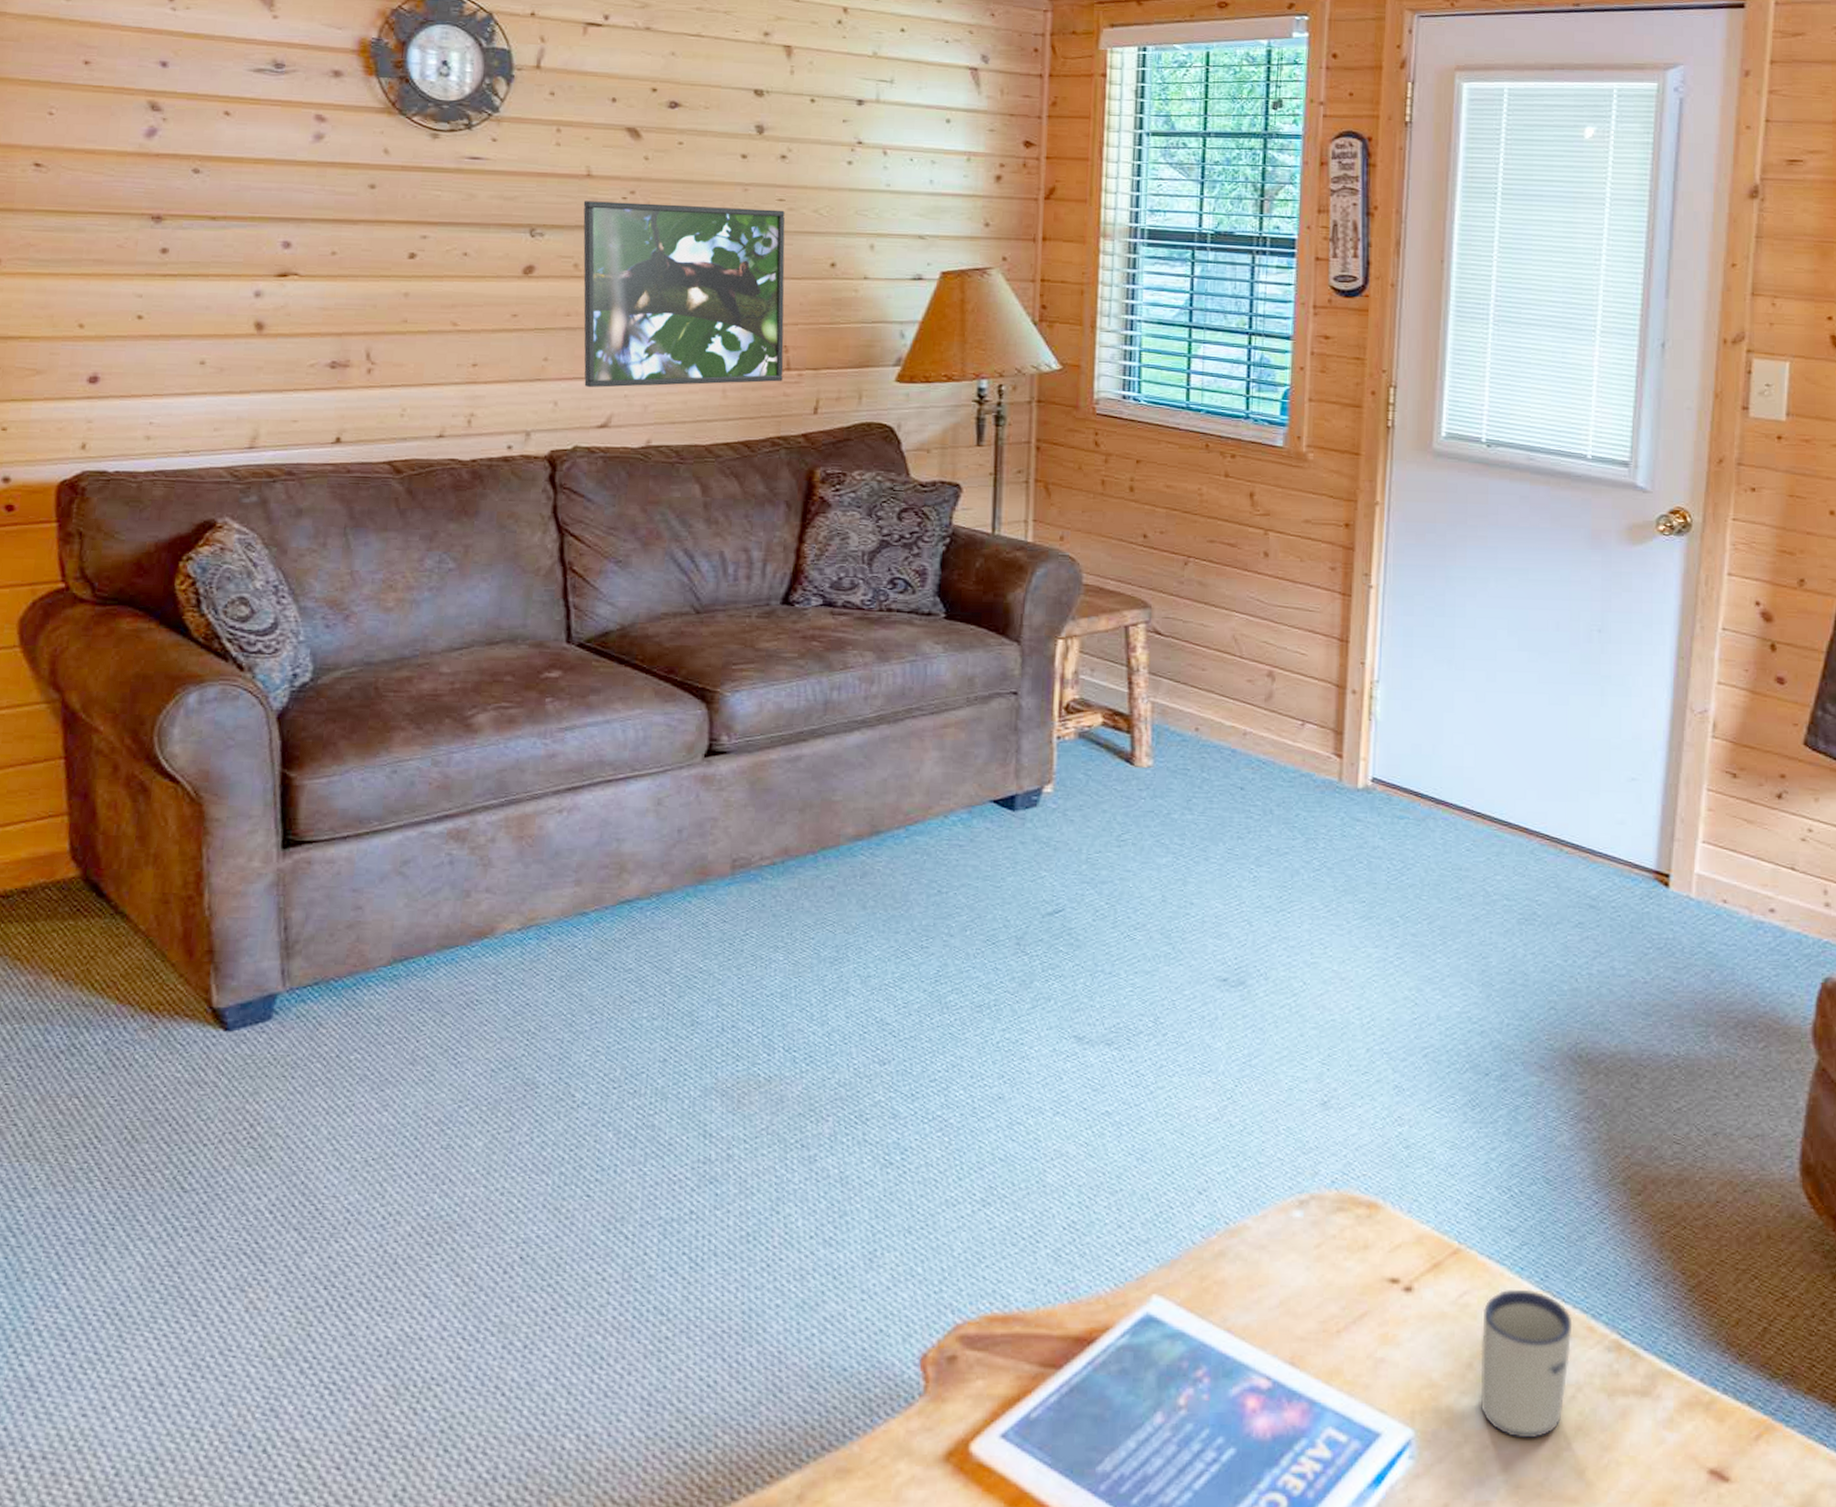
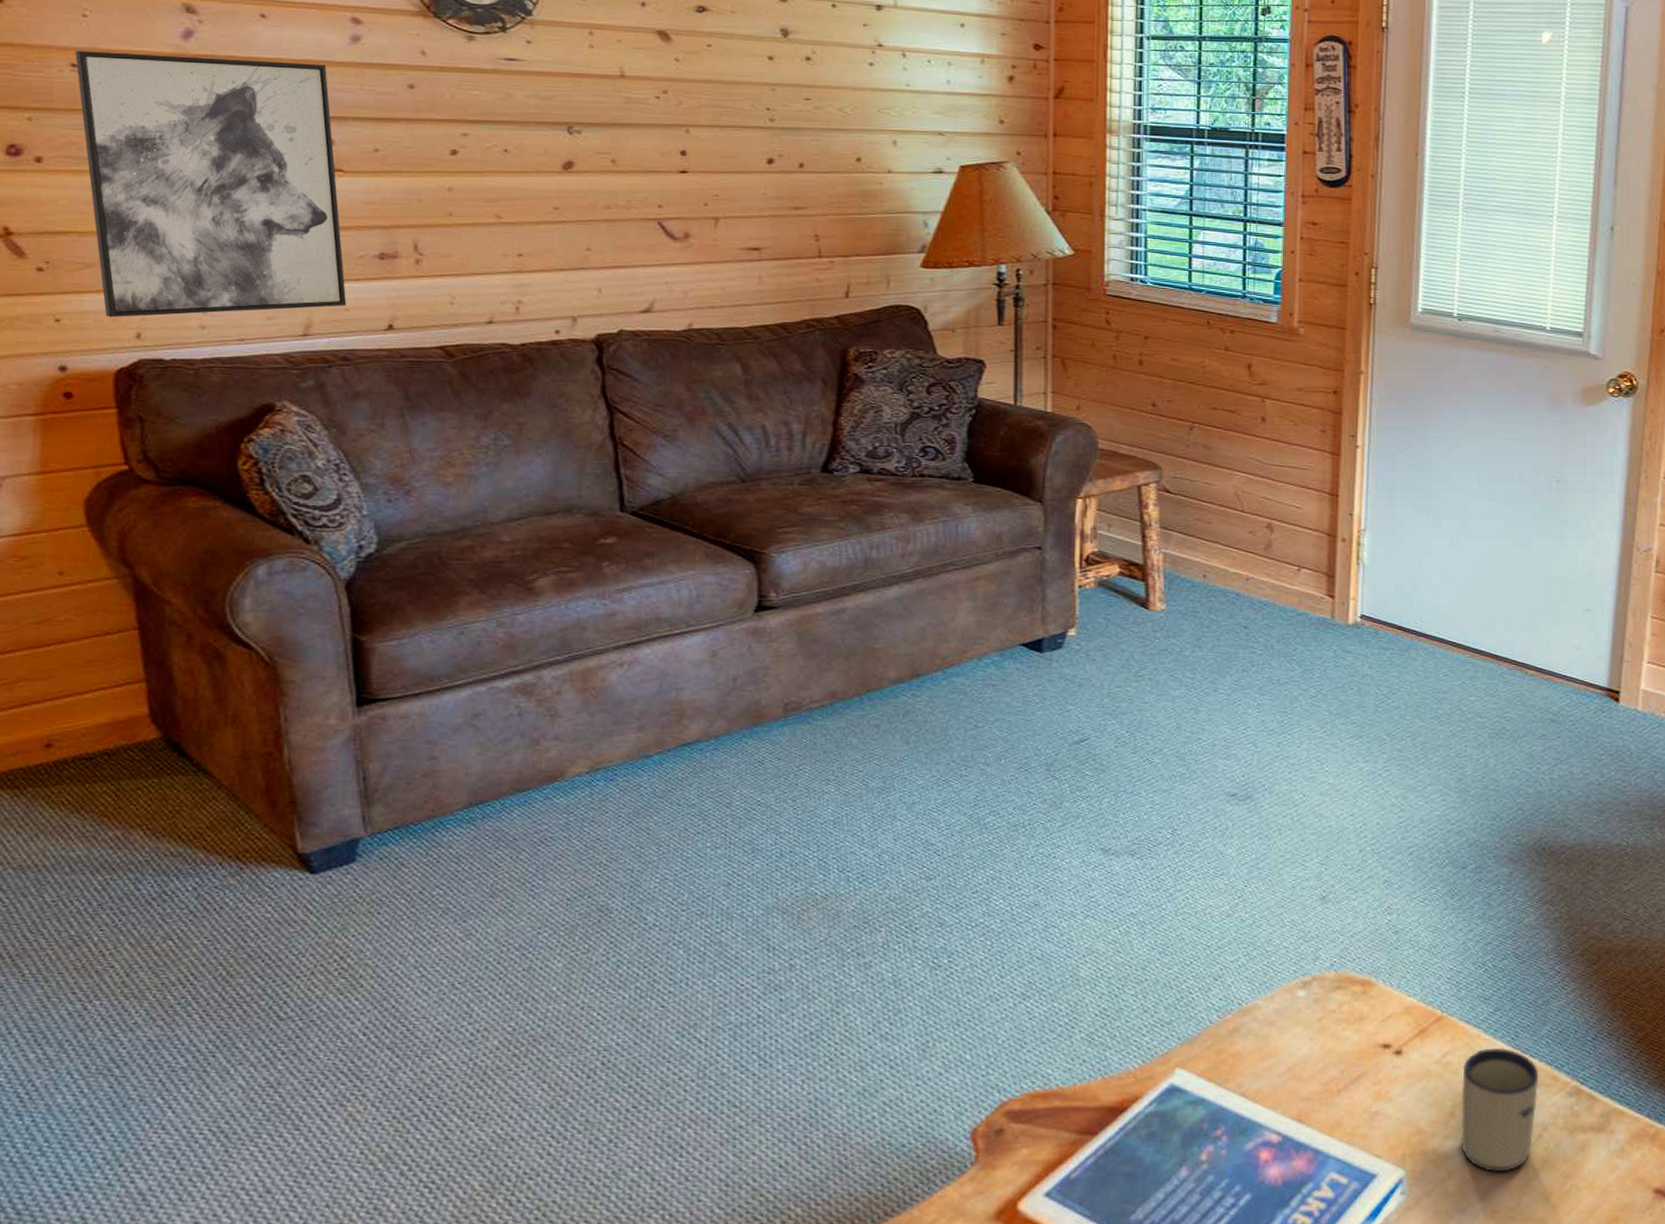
wall art: none [39,149,295,427] -> present [75,50,347,318]
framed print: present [583,201,785,388] -> none [618,100,815,276]

